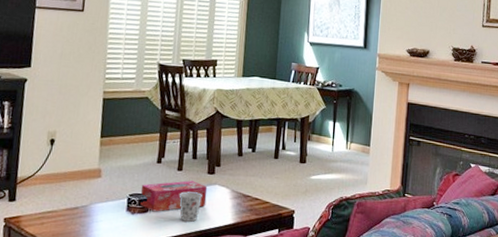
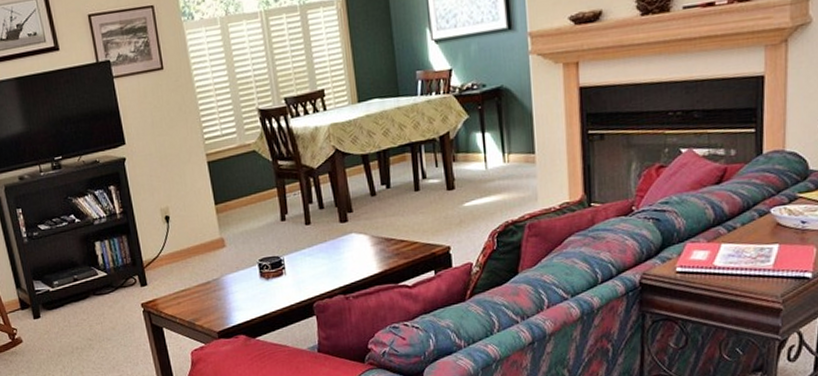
tissue box: present [140,180,208,212] -> none [269,233,345,274]
cup: present [179,191,202,222] -> none [312,245,340,279]

